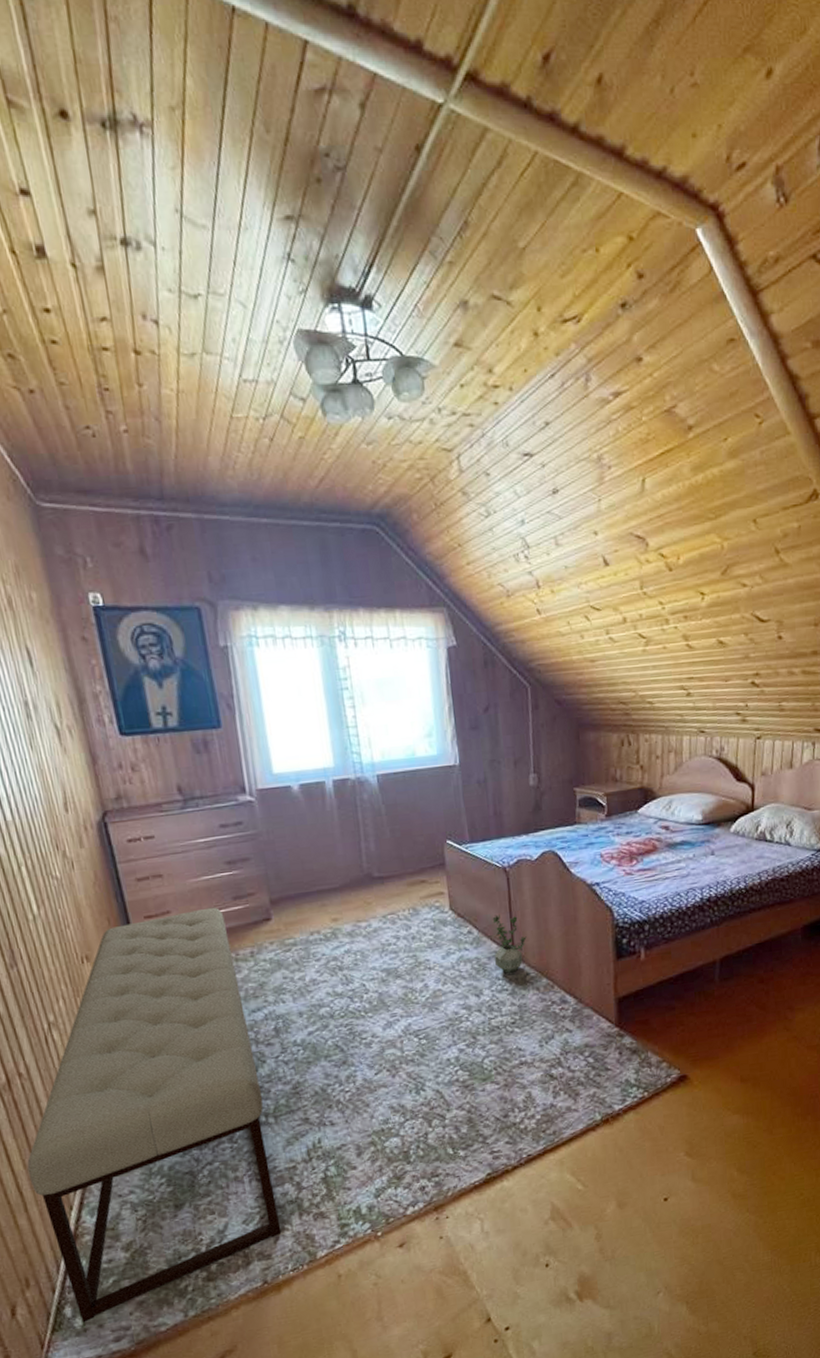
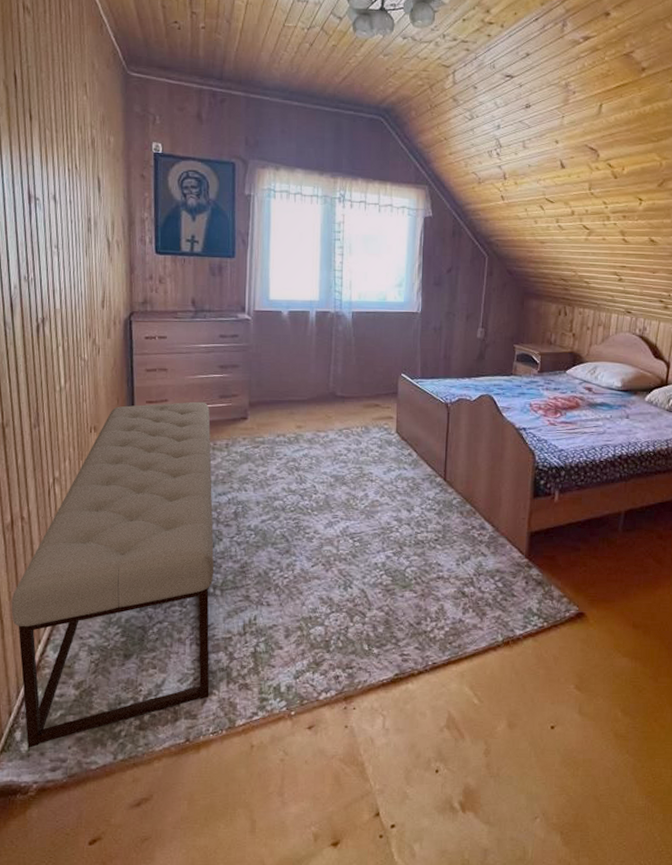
potted plant: present [492,914,527,973] -> none [428,443,458,495]

